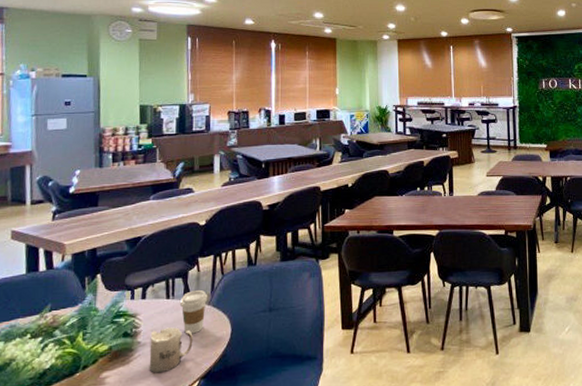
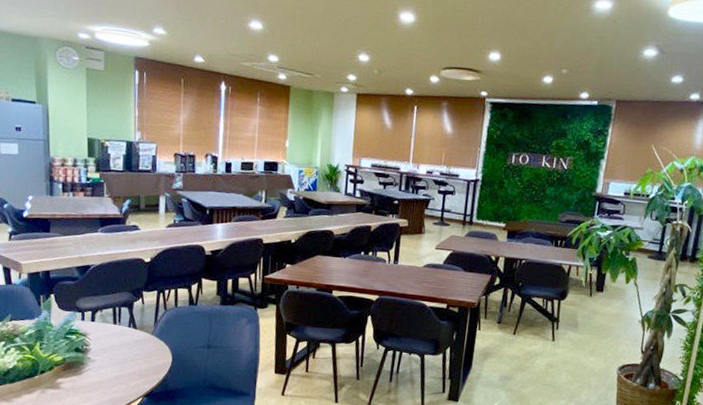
mug: present [149,327,193,373] -> none [98,349,137,387]
coffee cup: present [179,289,208,334] -> none [125,320,152,358]

